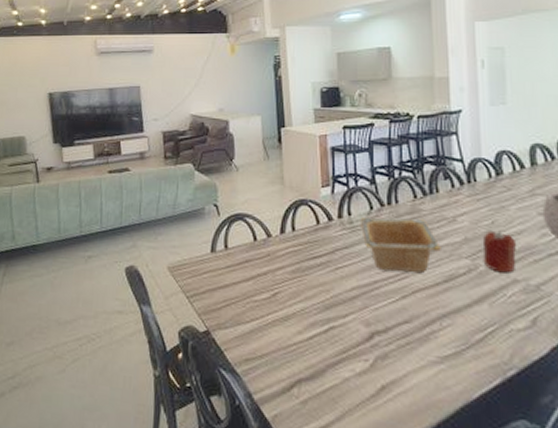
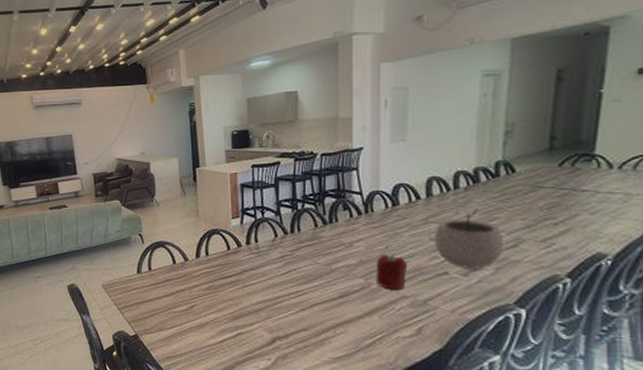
serving bowl: present [360,217,441,272] -> none [265,244,338,290]

